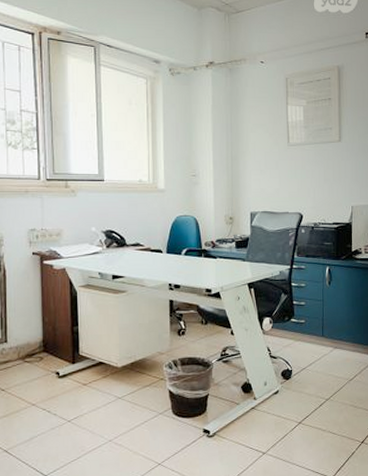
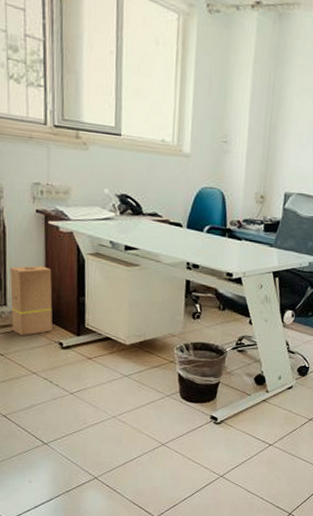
cardboard box: none [10,302,49,370] -> present [10,265,53,336]

